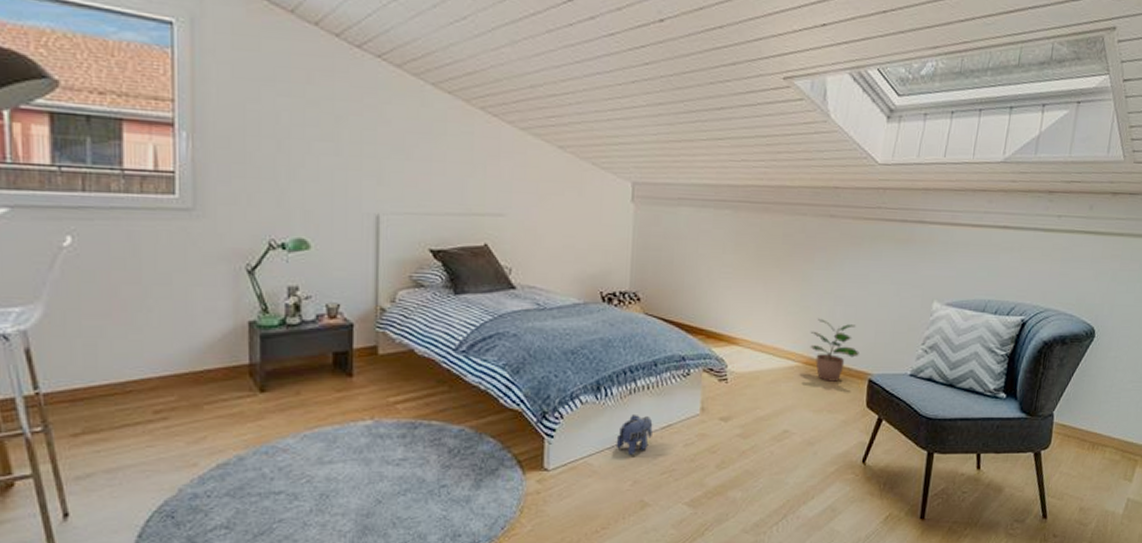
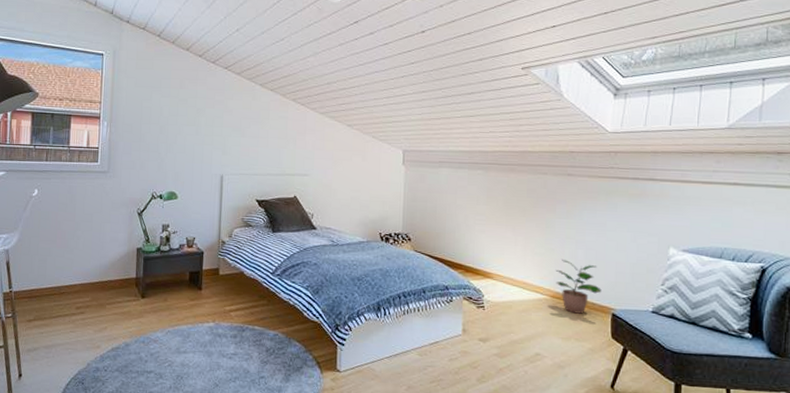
plush toy: present [616,413,653,456] -> none [393,330,423,365]

